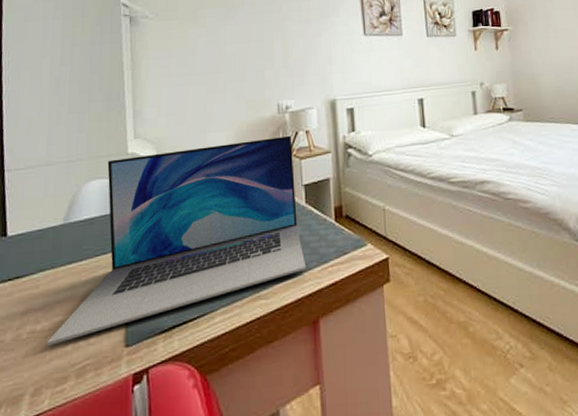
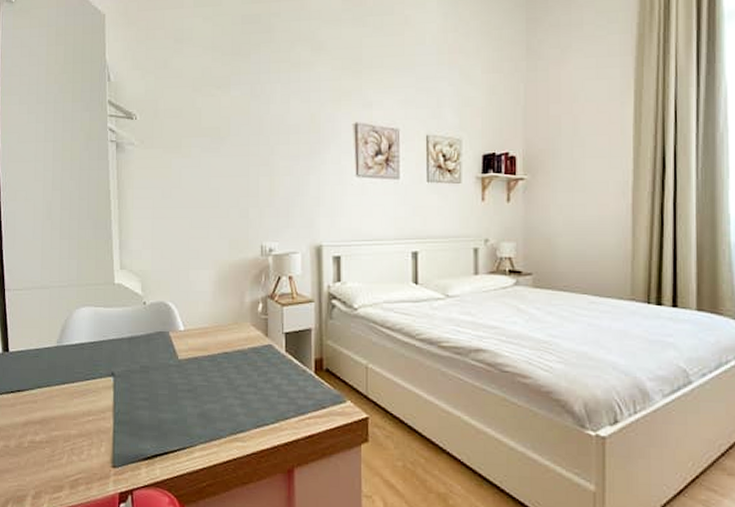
laptop: present [46,135,307,346] -> none [44,280,284,456]

